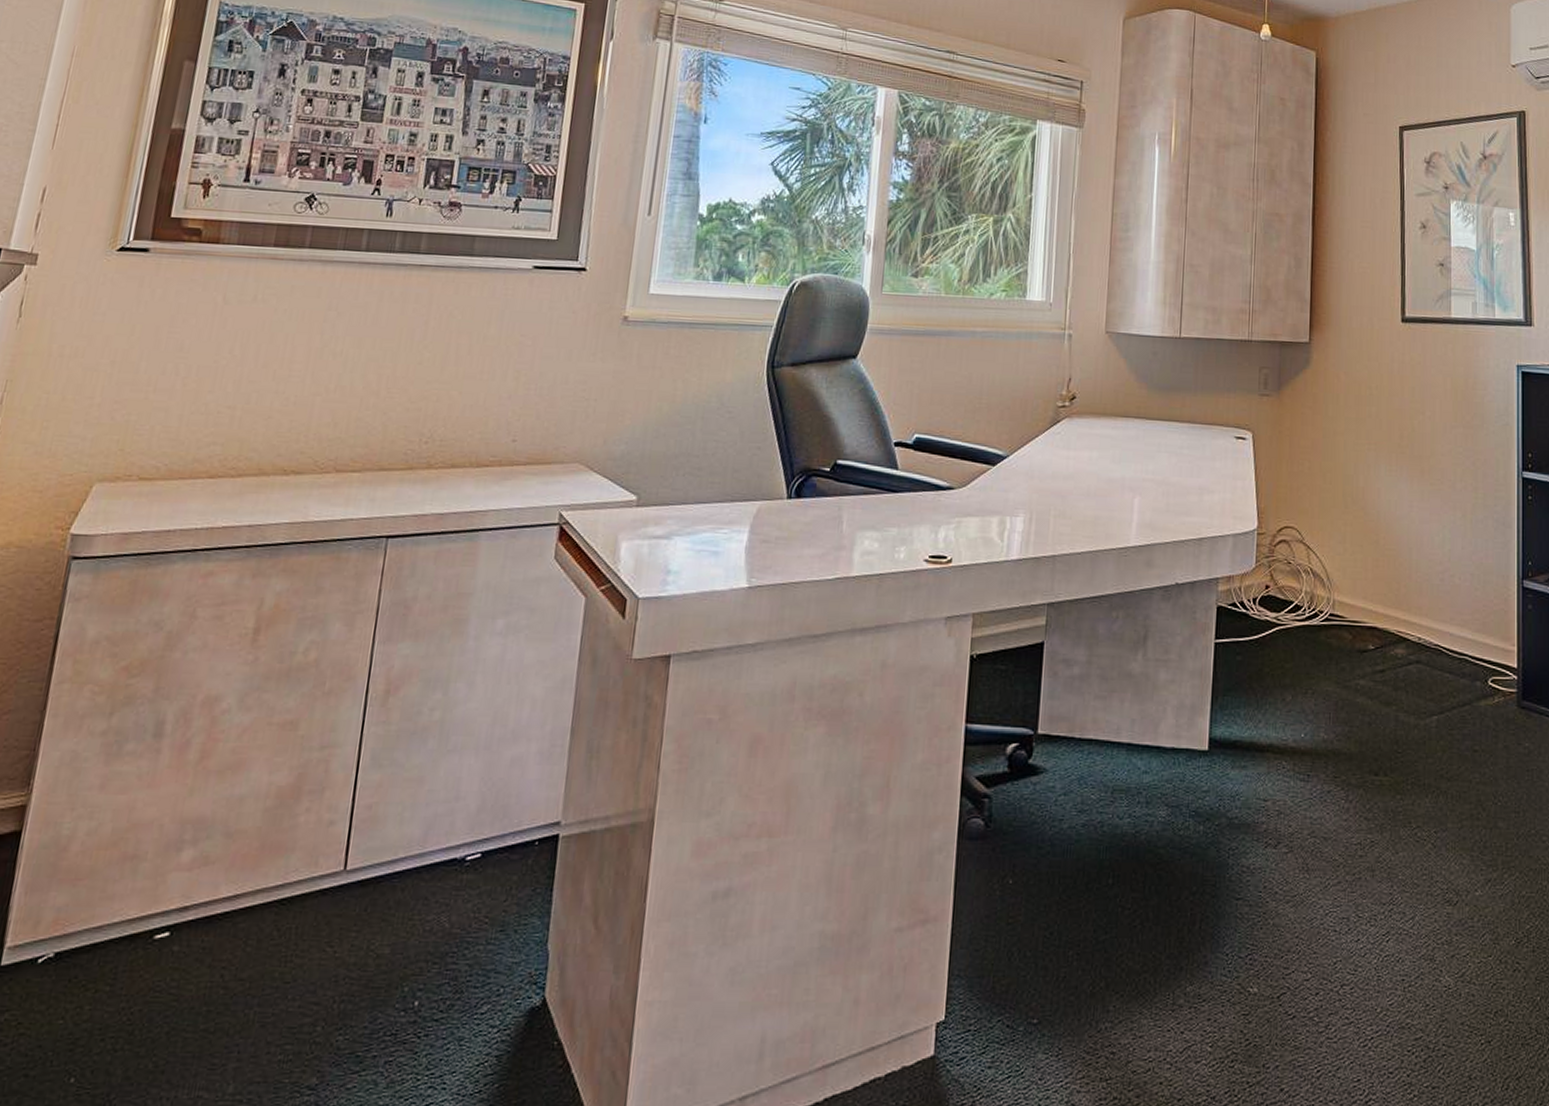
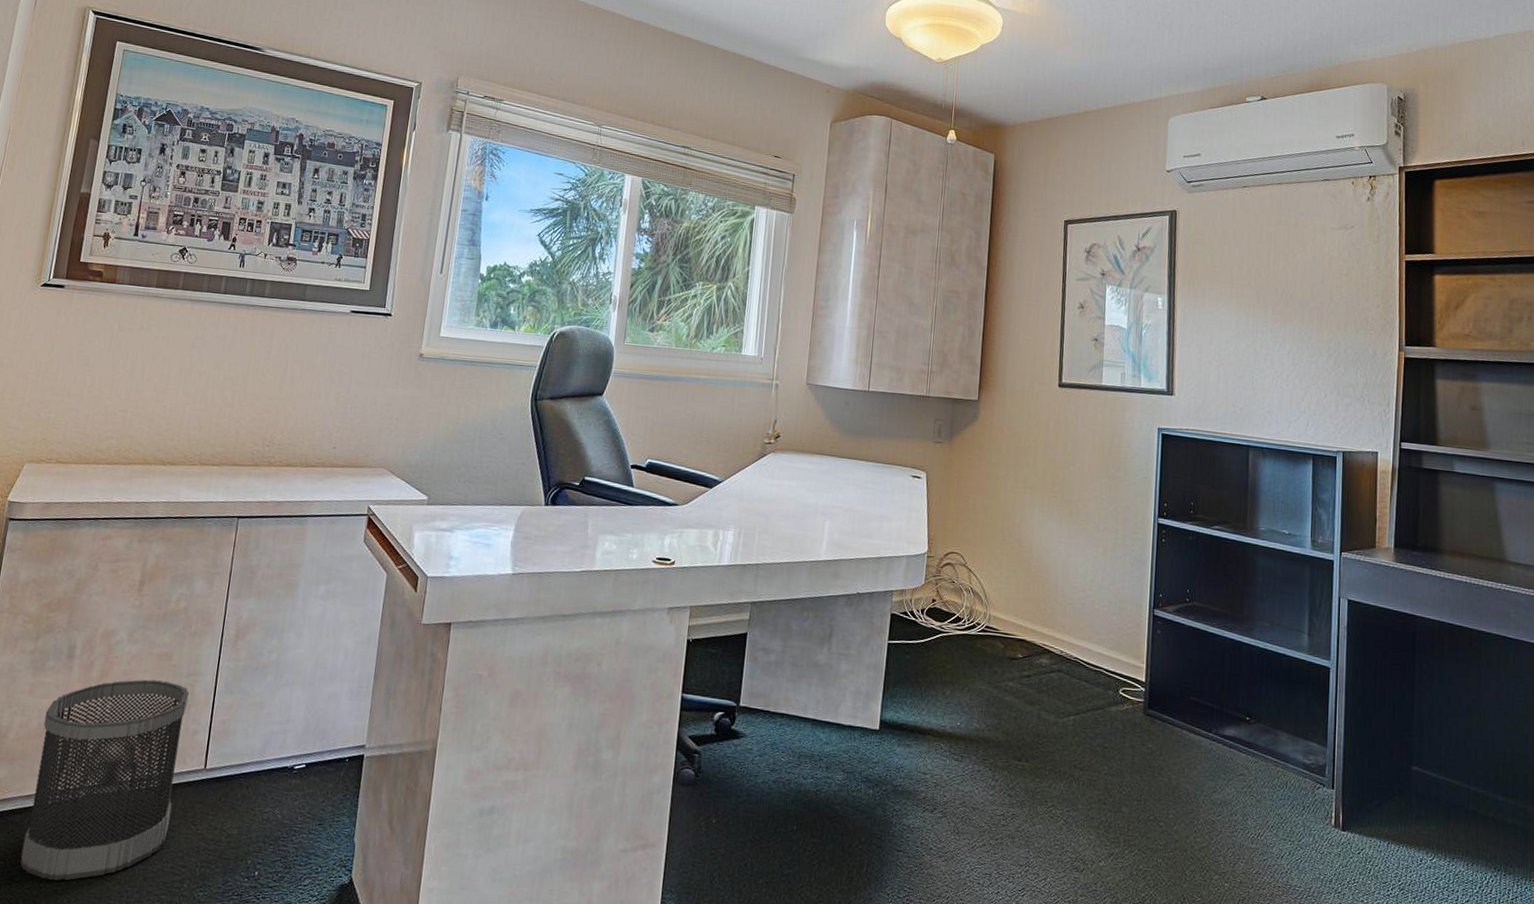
wastebasket: none [86,758,323,1040] -> present [20,679,190,881]

